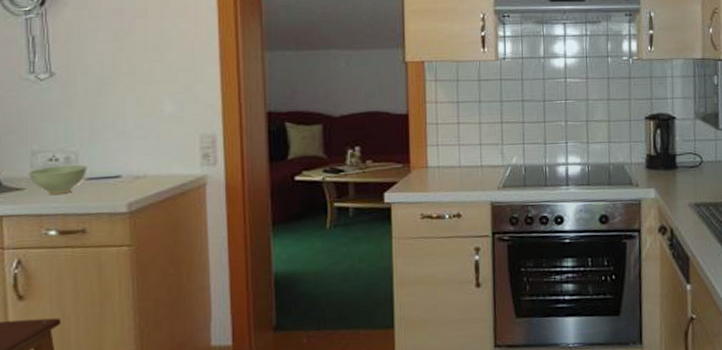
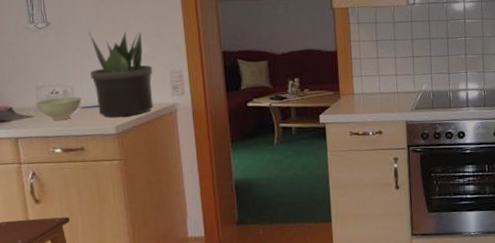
planter: none [101,84,178,192] -> present [89,31,154,117]

